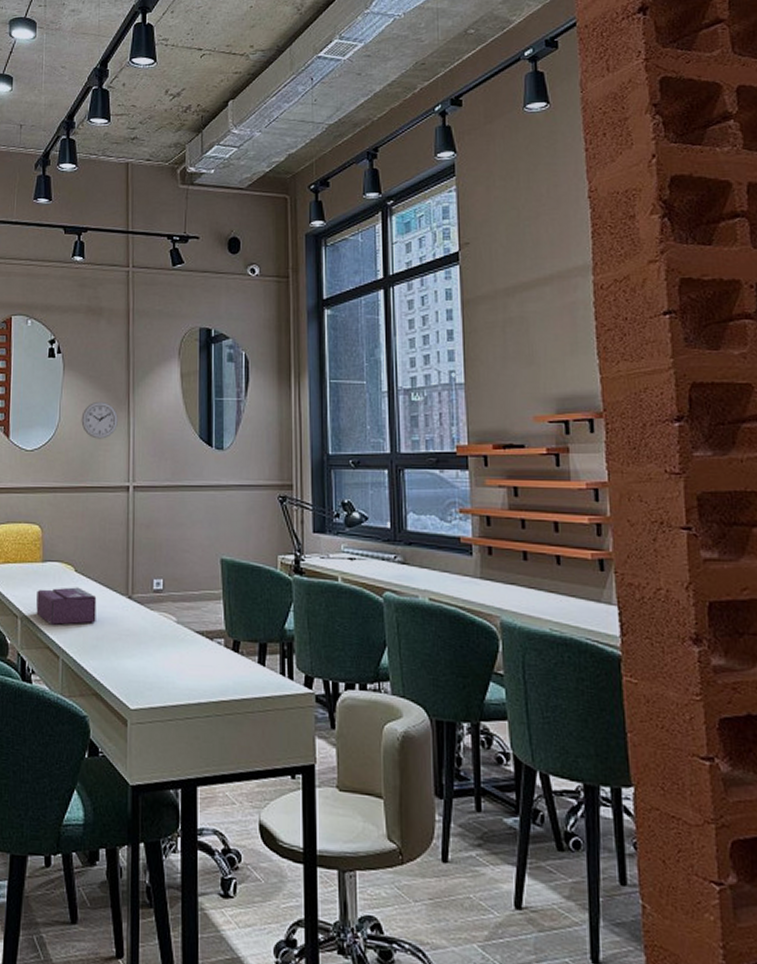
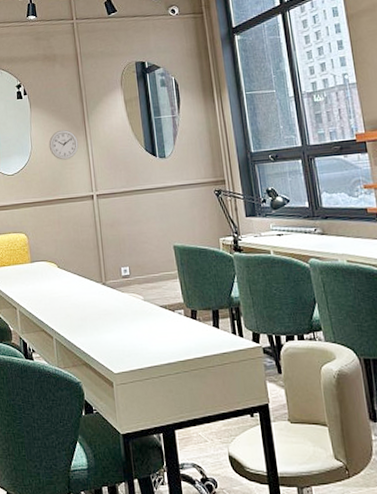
tissue box: present [36,587,97,625] -> none [29,280,79,312]

